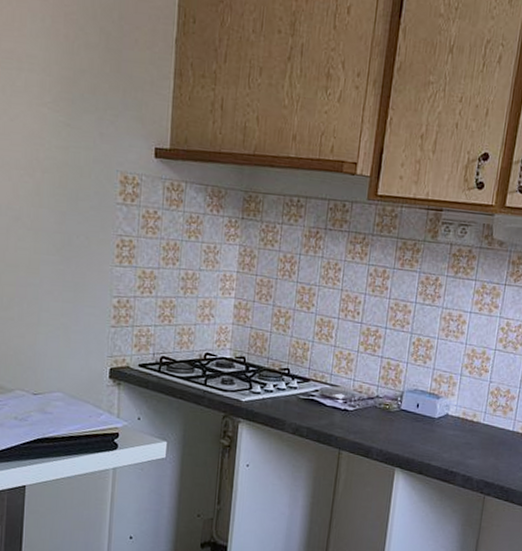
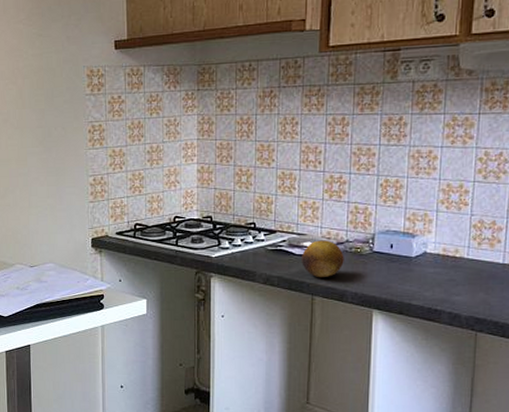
fruit: none [332,393,374,432] -> present [302,240,344,278]

